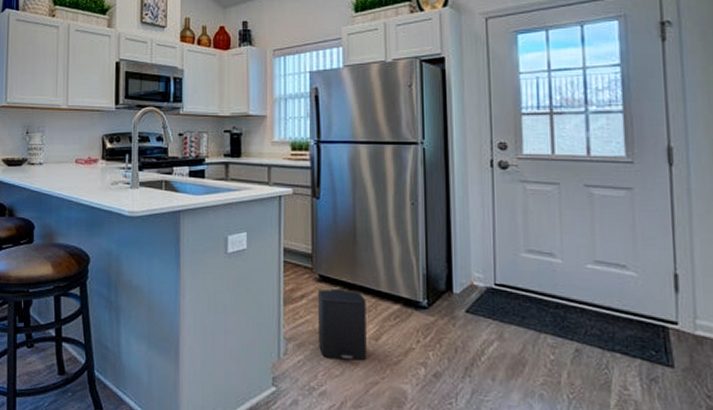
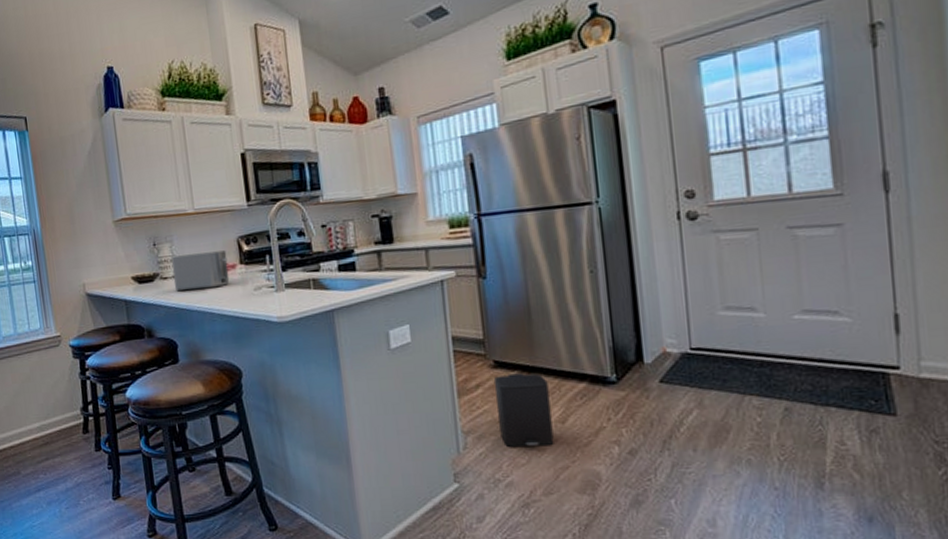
toaster: none [39,144,91,178] -> present [170,250,230,292]

